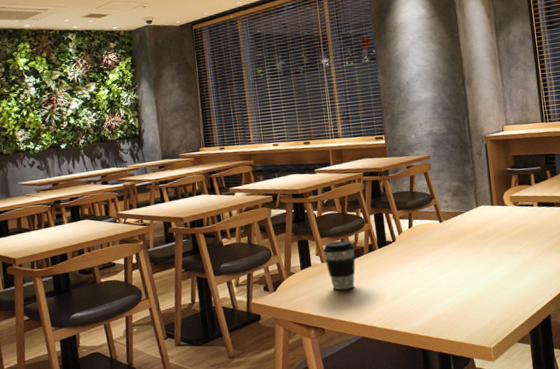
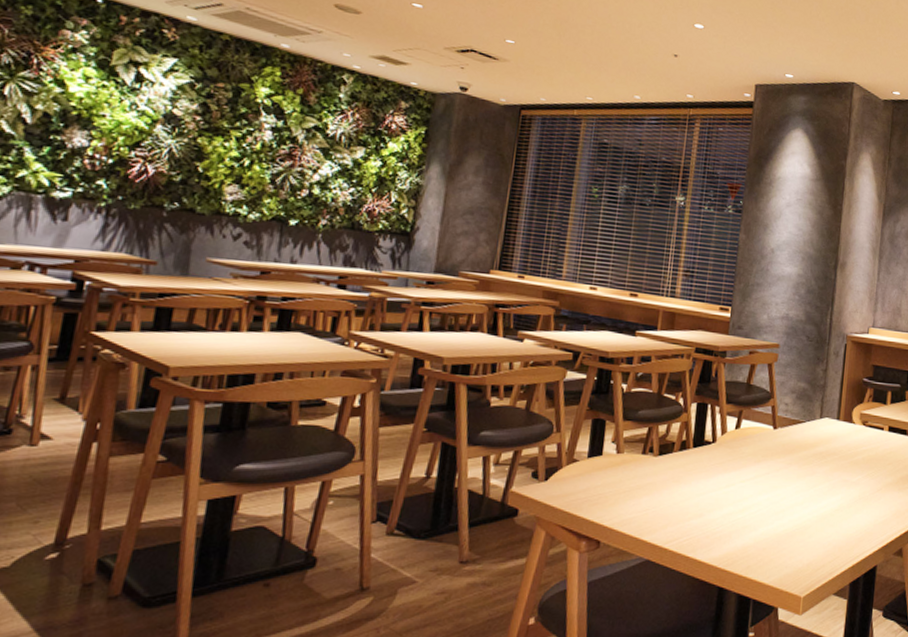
coffee cup: present [322,240,356,290] -> none [621,428,664,494]

